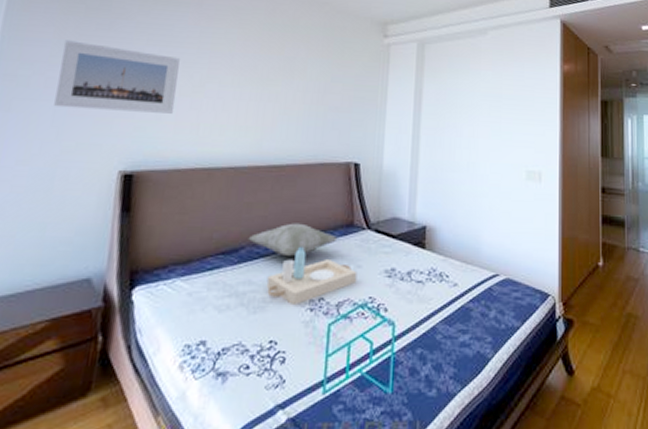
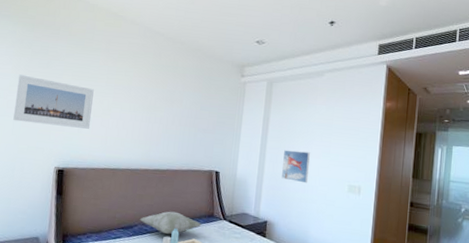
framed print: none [442,129,476,172] -> present [282,150,310,184]

